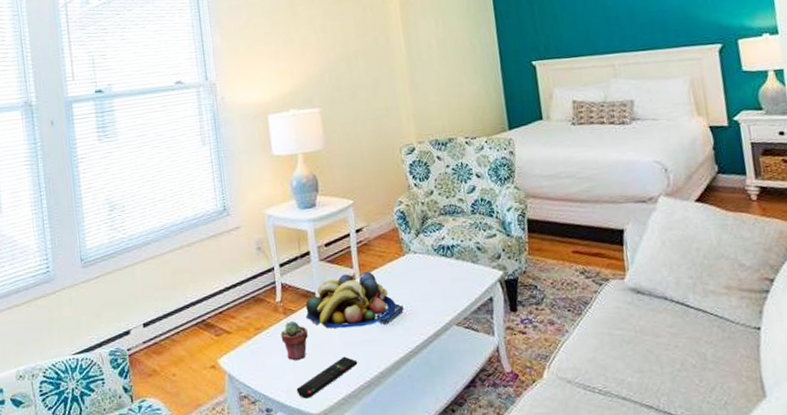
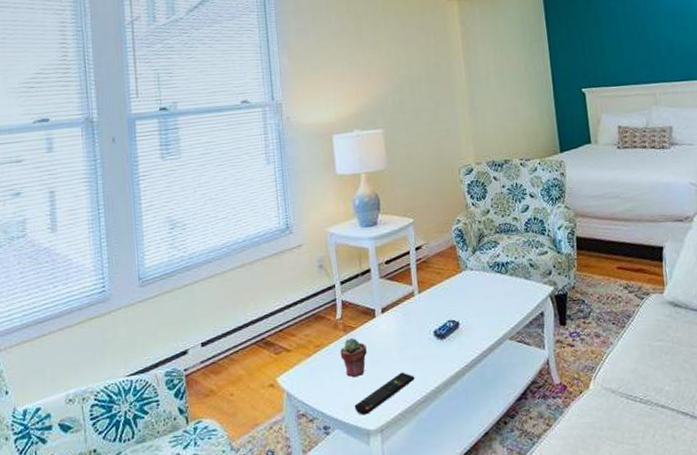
fruit bowl: present [305,272,397,329] -> none [365,288,454,345]

